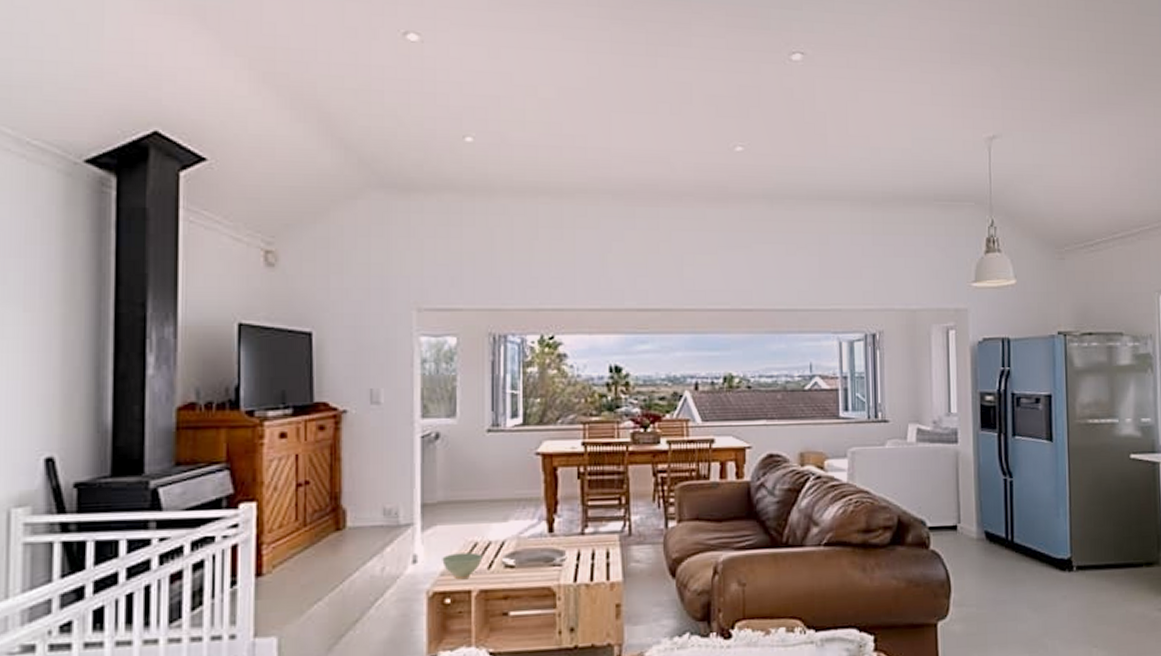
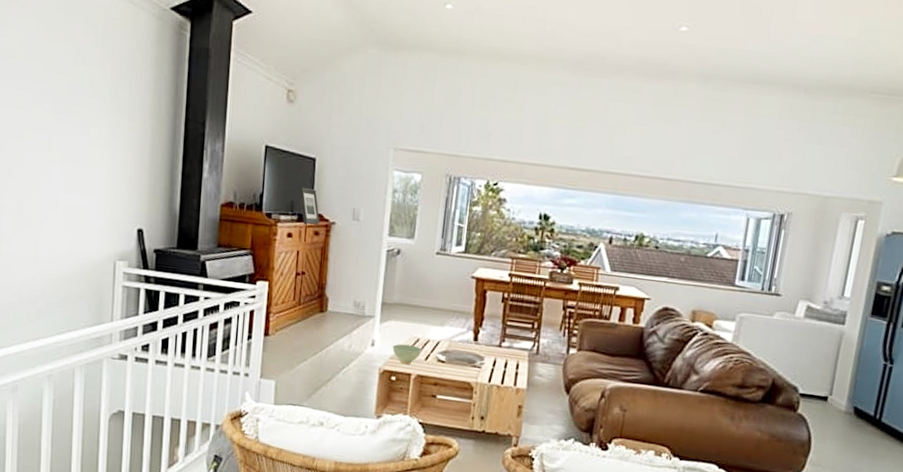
picture frame: none [291,370,324,417] -> present [299,187,320,224]

